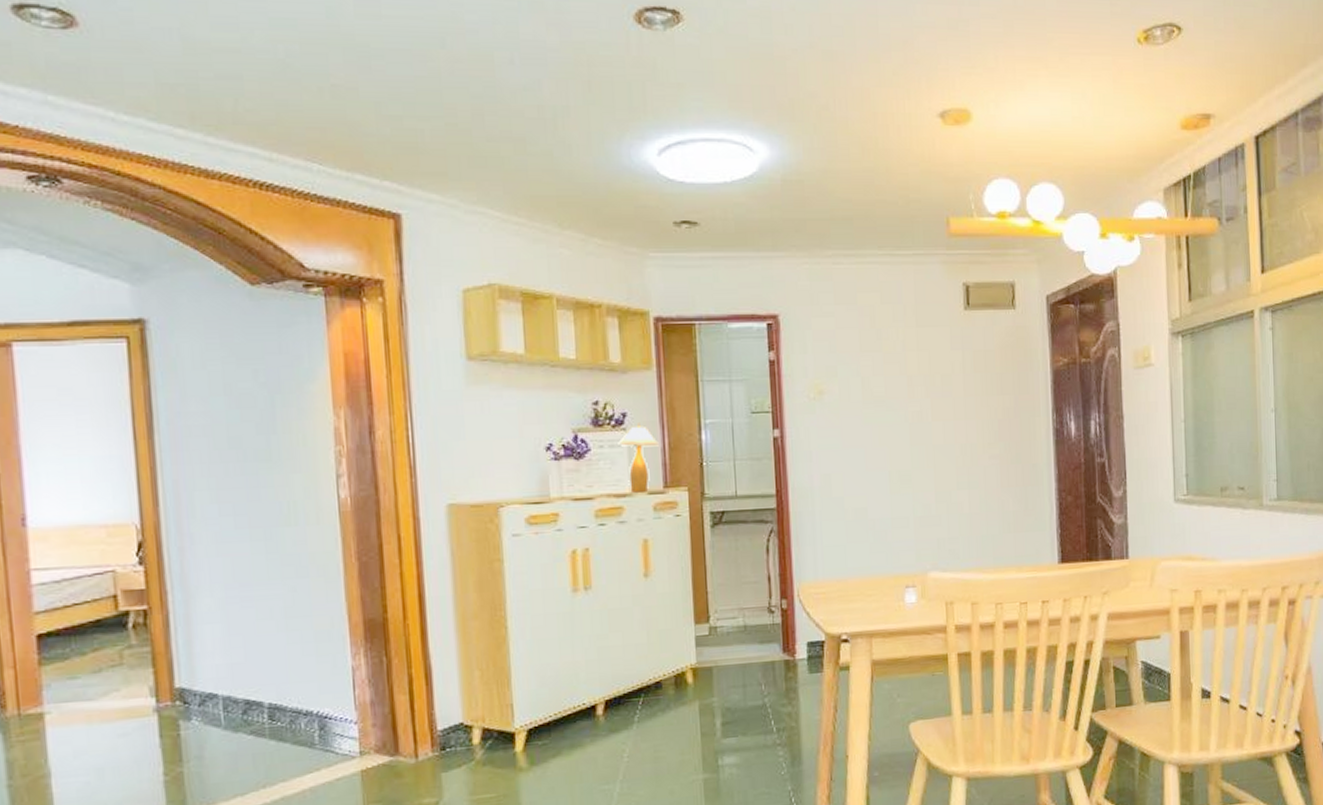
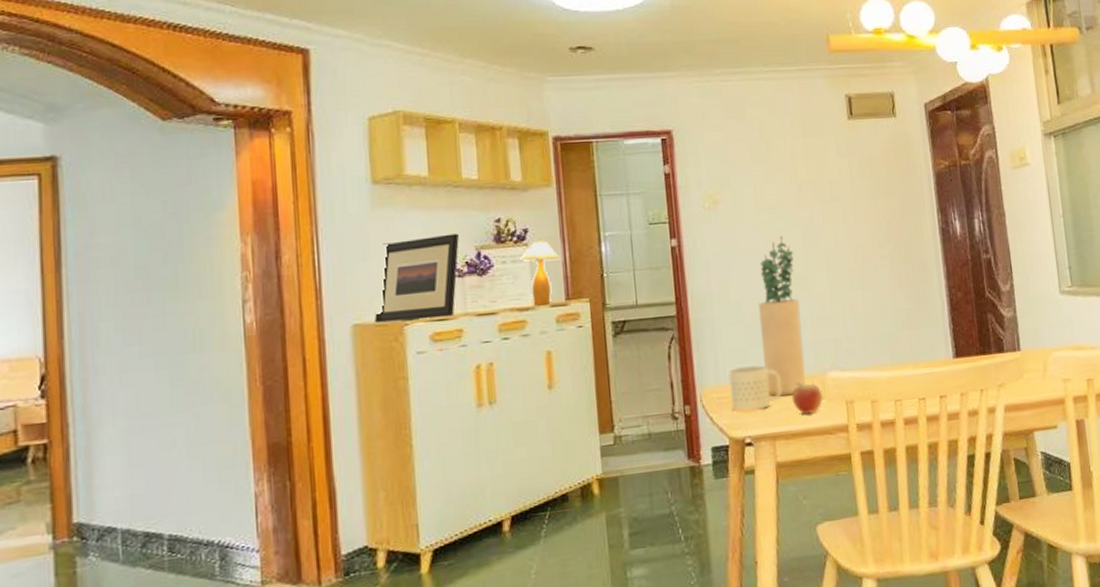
picture frame: none [469,415,556,504] -> present [374,233,459,324]
mug: none [827,562,880,609] -> present [728,365,781,413]
vase: none [861,431,906,595] -> present [759,236,806,397]
fruit: none [890,581,922,613] -> present [791,383,823,414]

